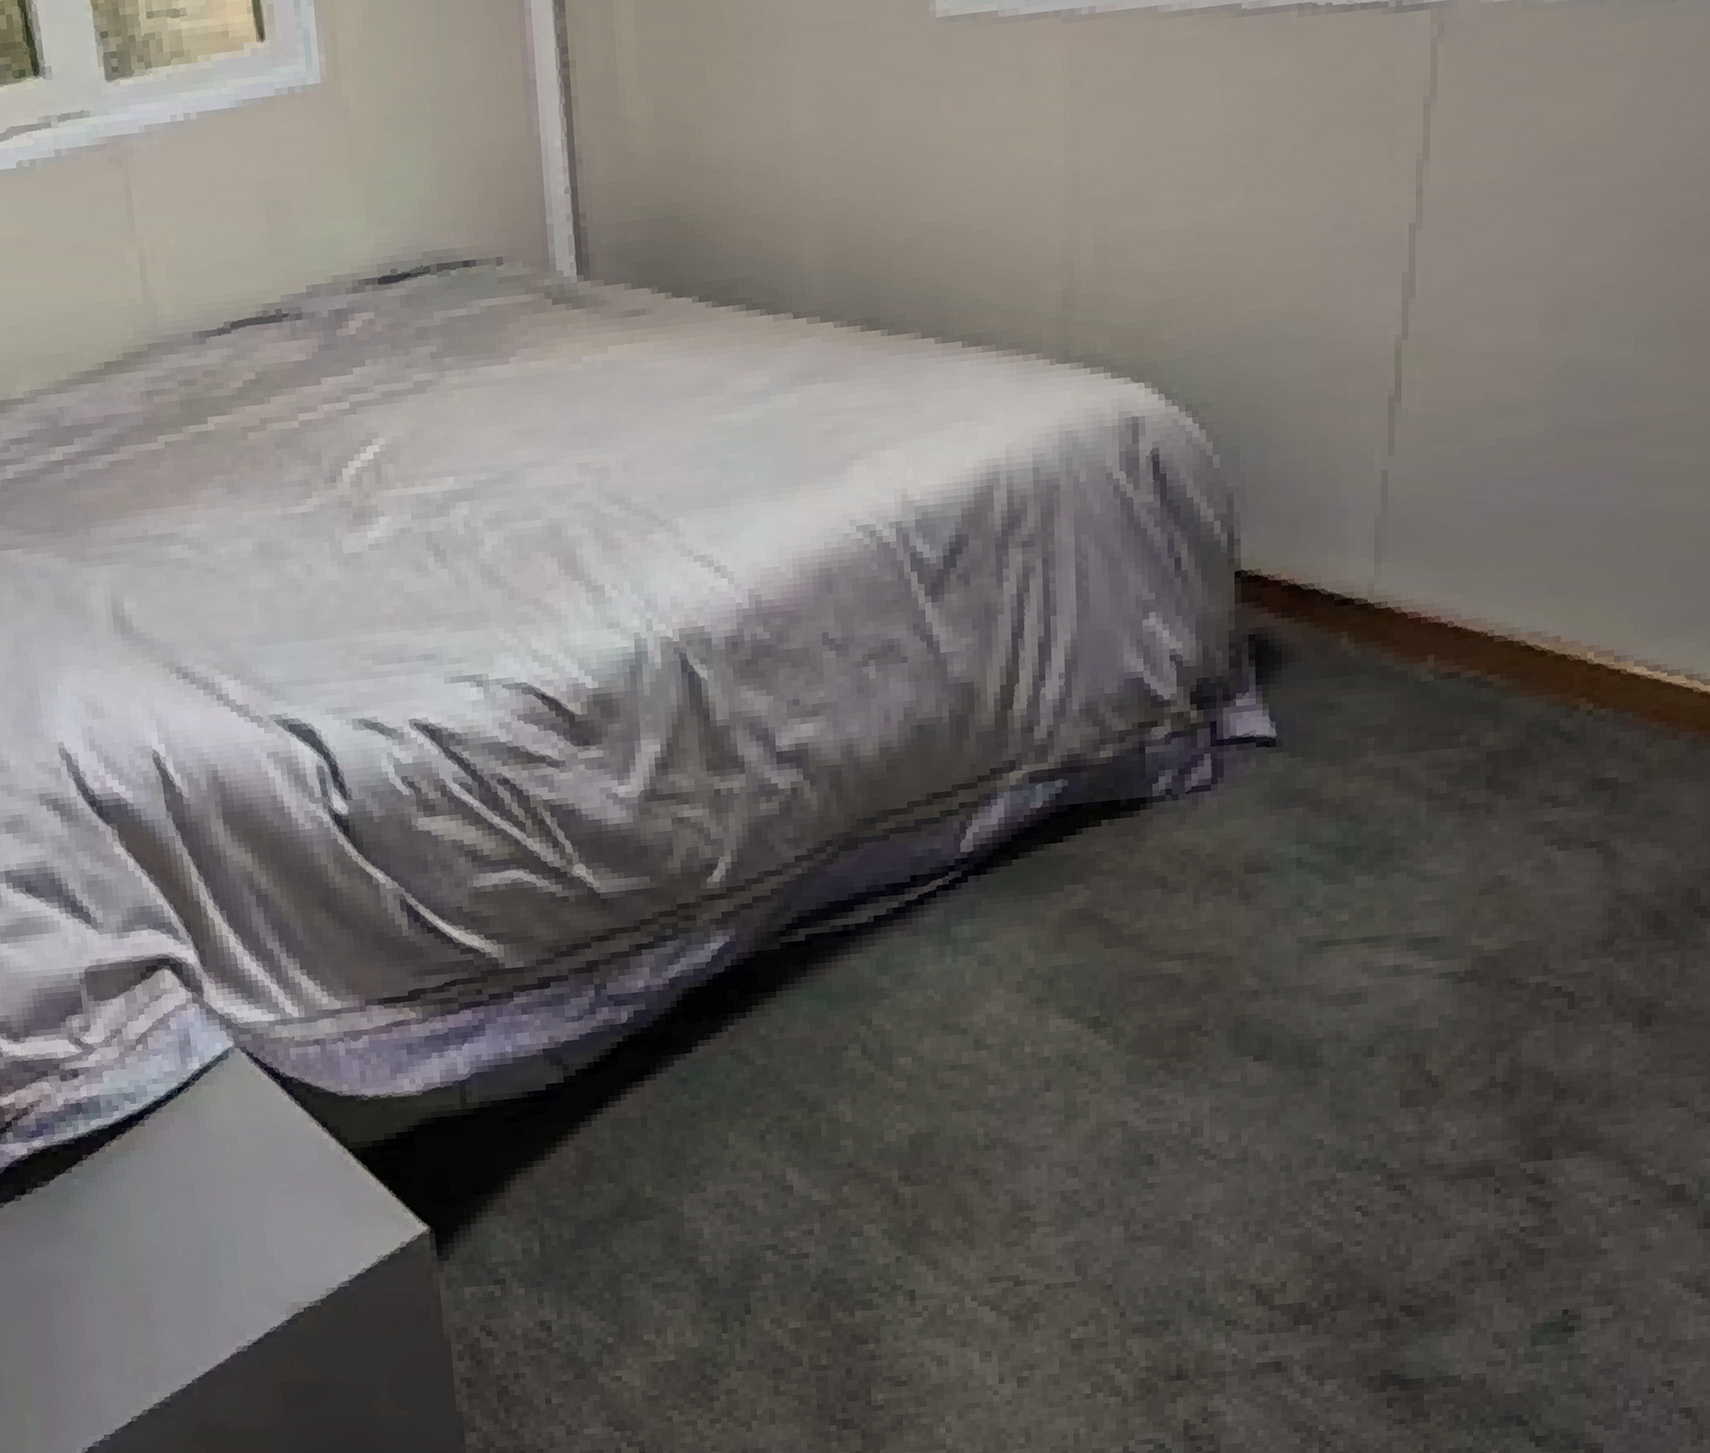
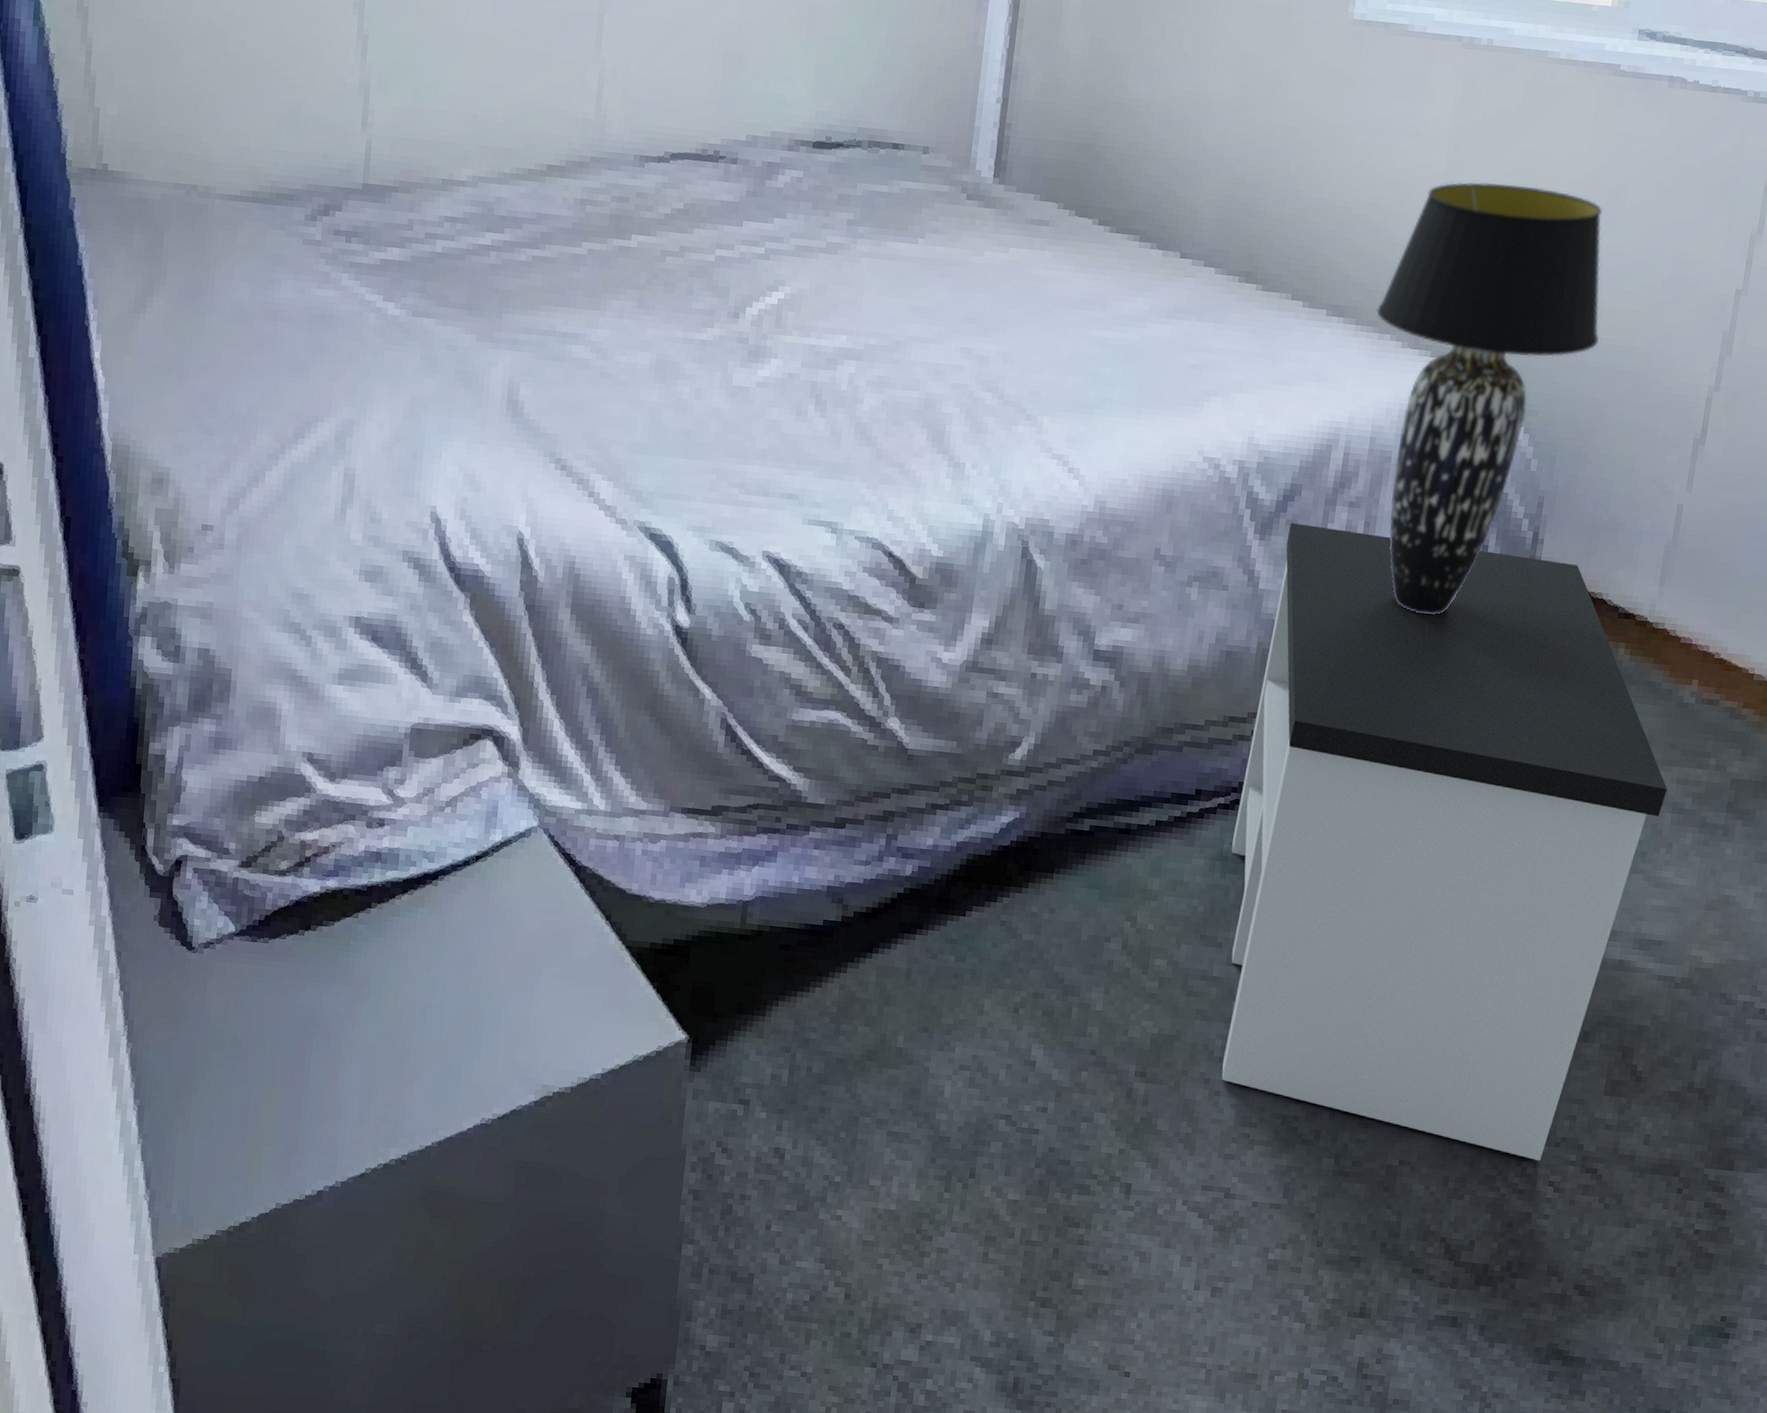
side table: none [958,558,1418,1188] -> present [1221,522,1667,1161]
table lamp: none [1016,157,1265,645] -> present [1376,181,1603,615]

